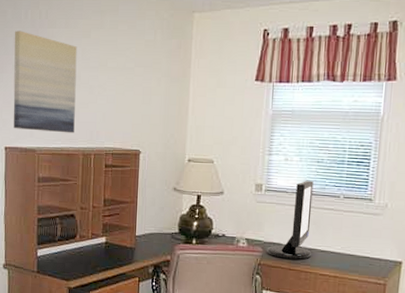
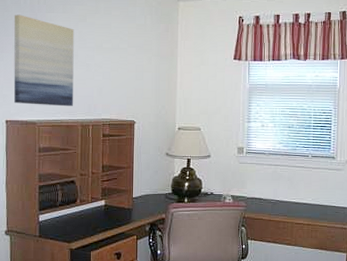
monitor: present [267,181,314,259] -> none [250,143,287,211]

